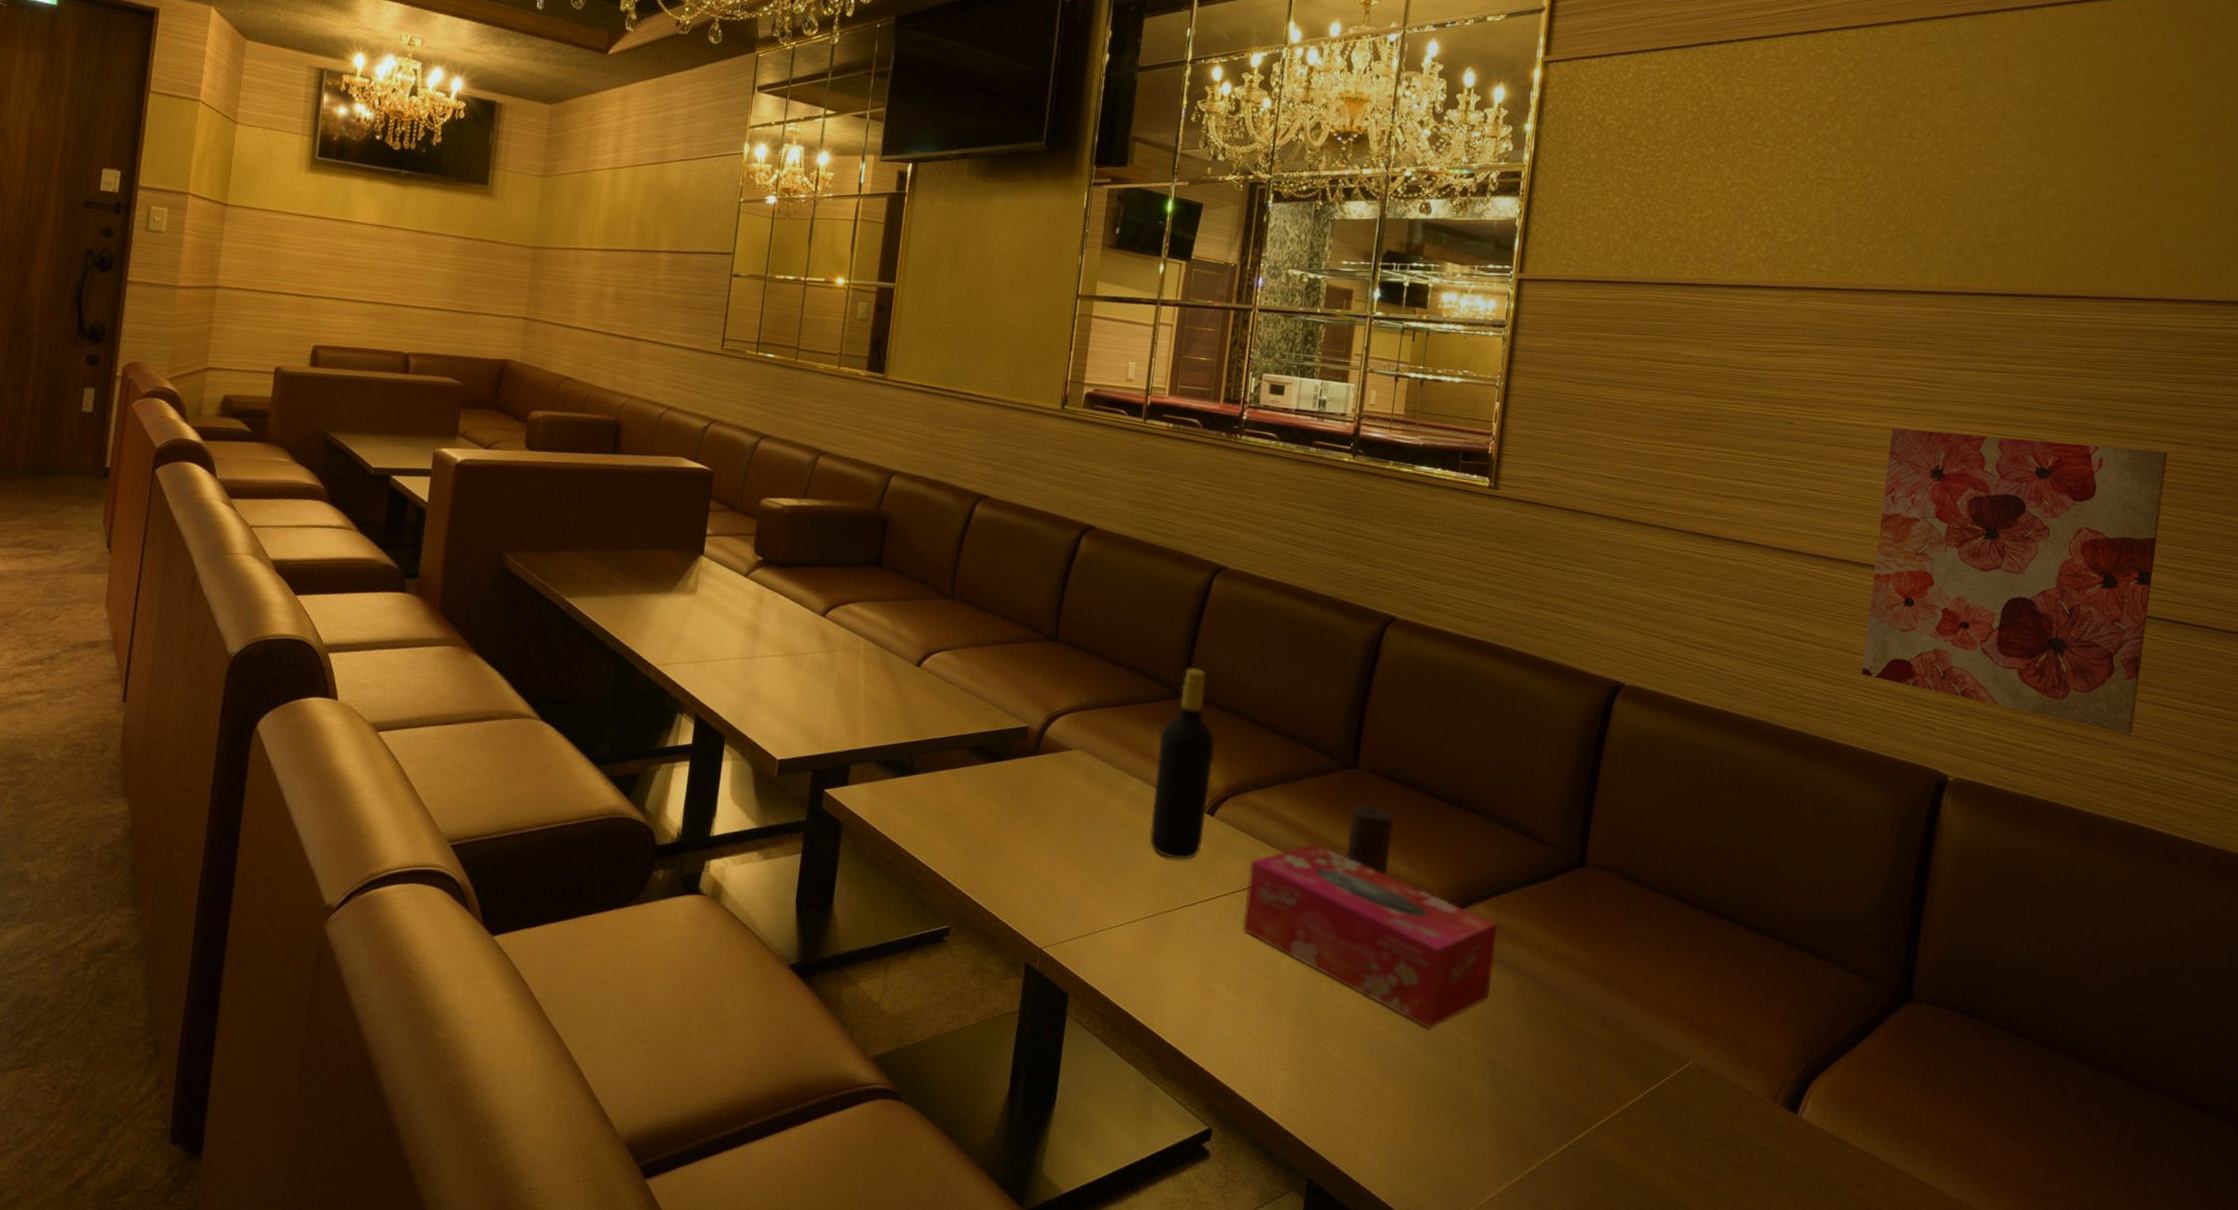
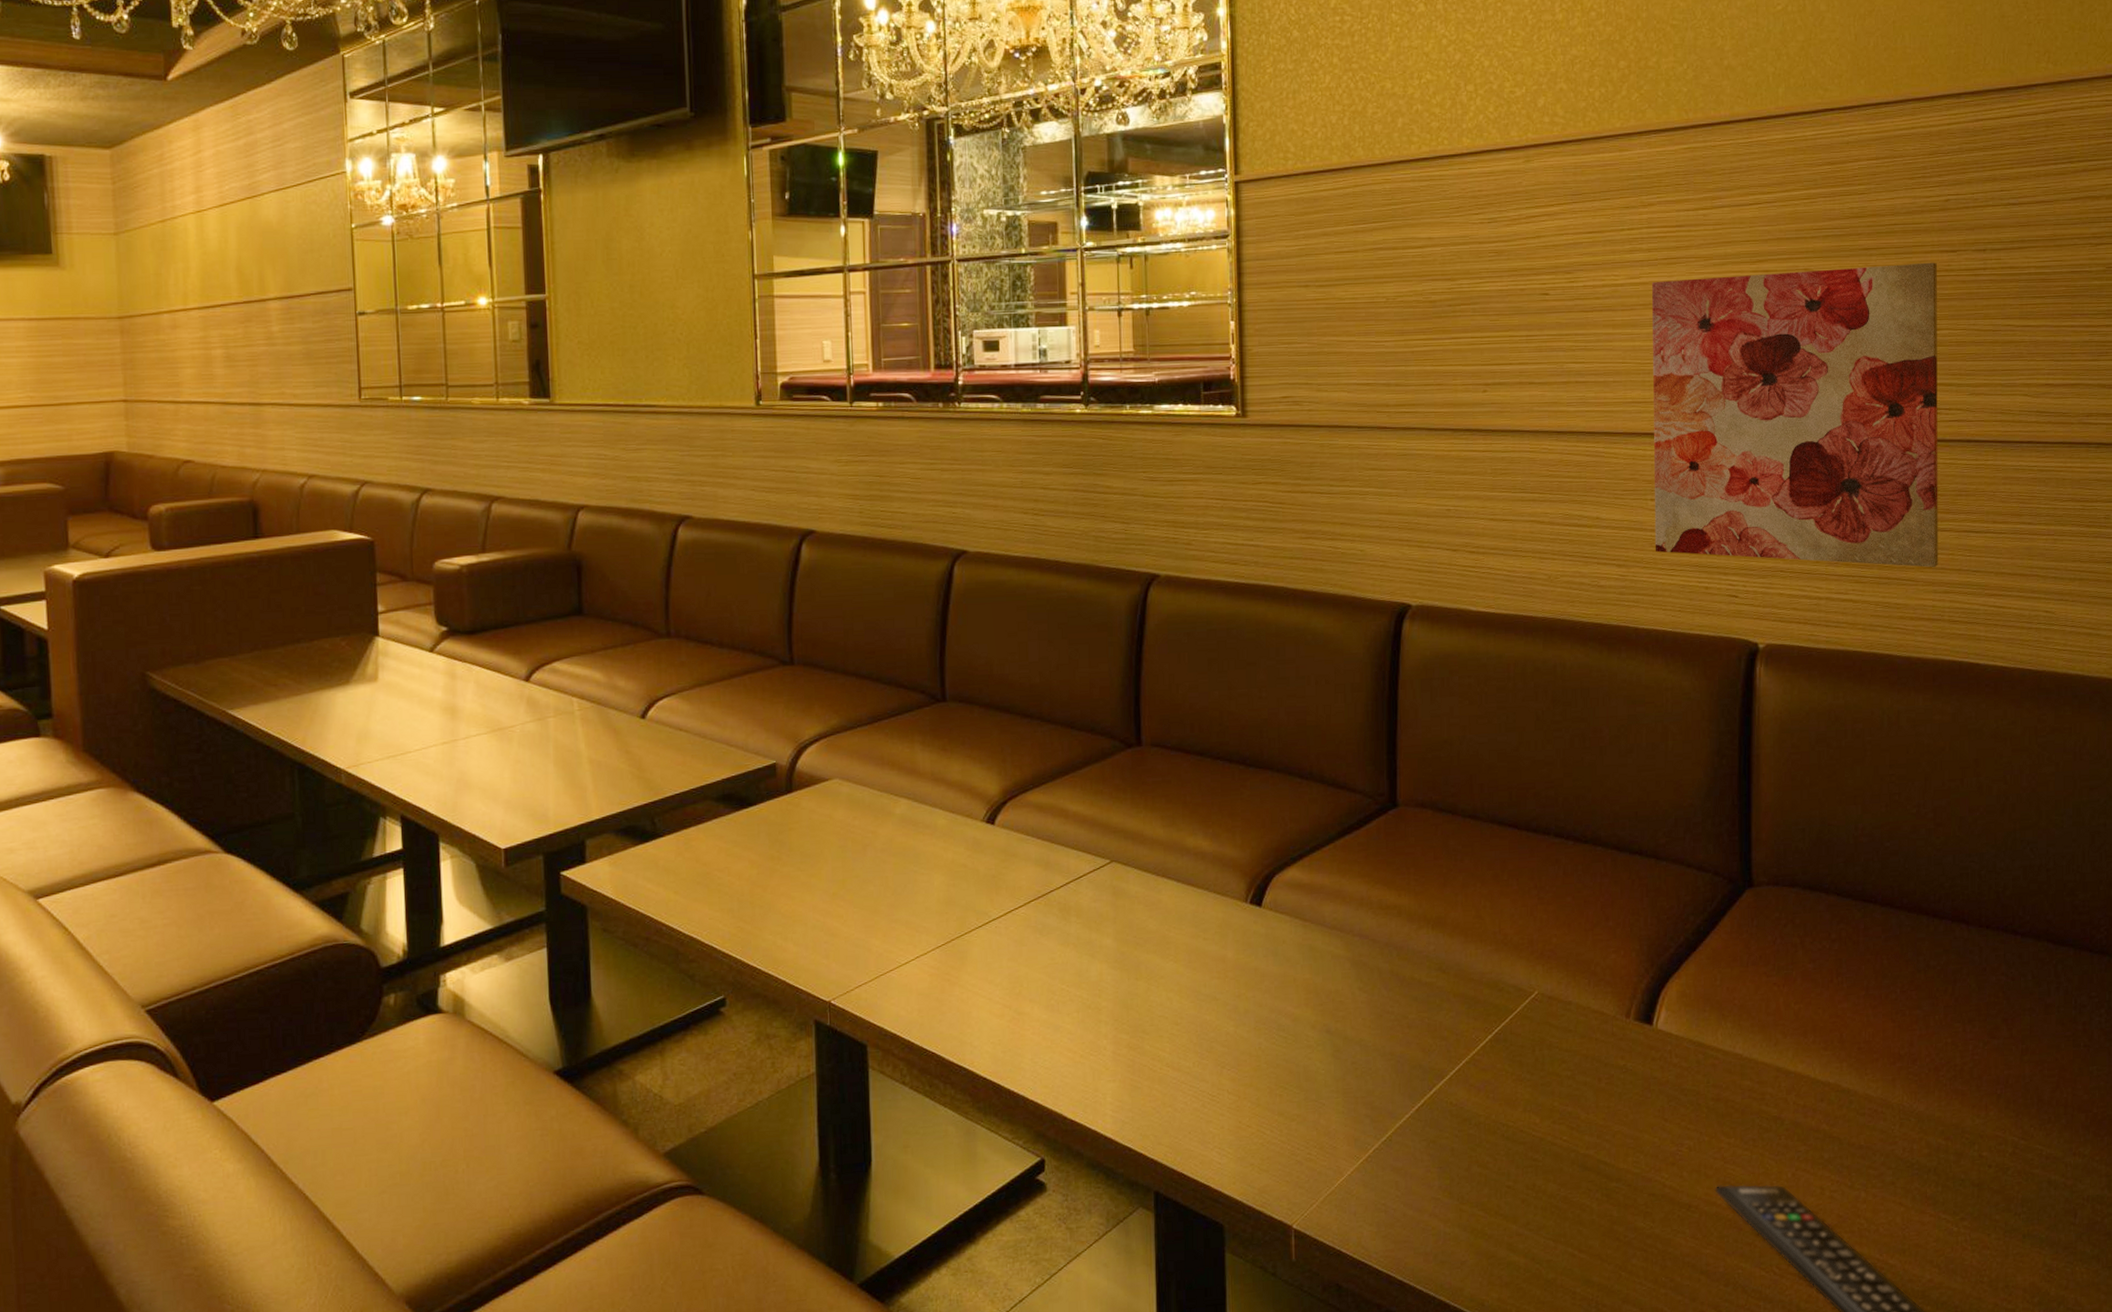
bottle: present [1149,668,1216,860] -> none [922,667,987,879]
tissue box: present [1243,843,1498,1029] -> none [1041,834,1317,1009]
candle: present [1345,803,1395,876] -> none [1141,782,1191,855]

